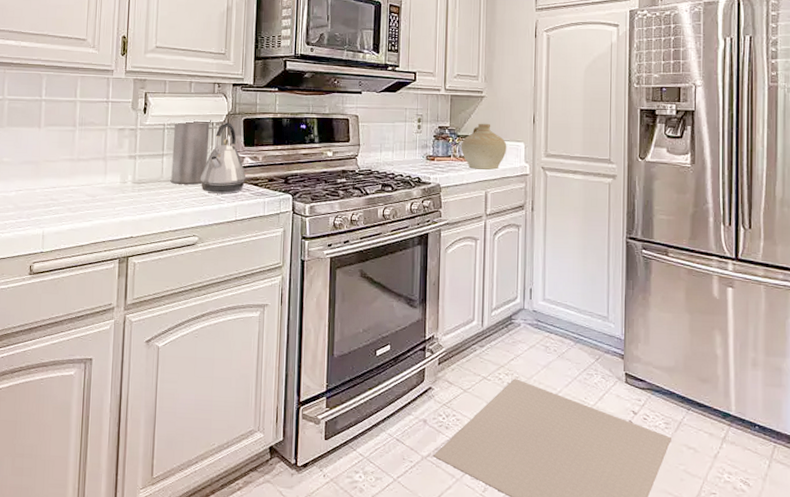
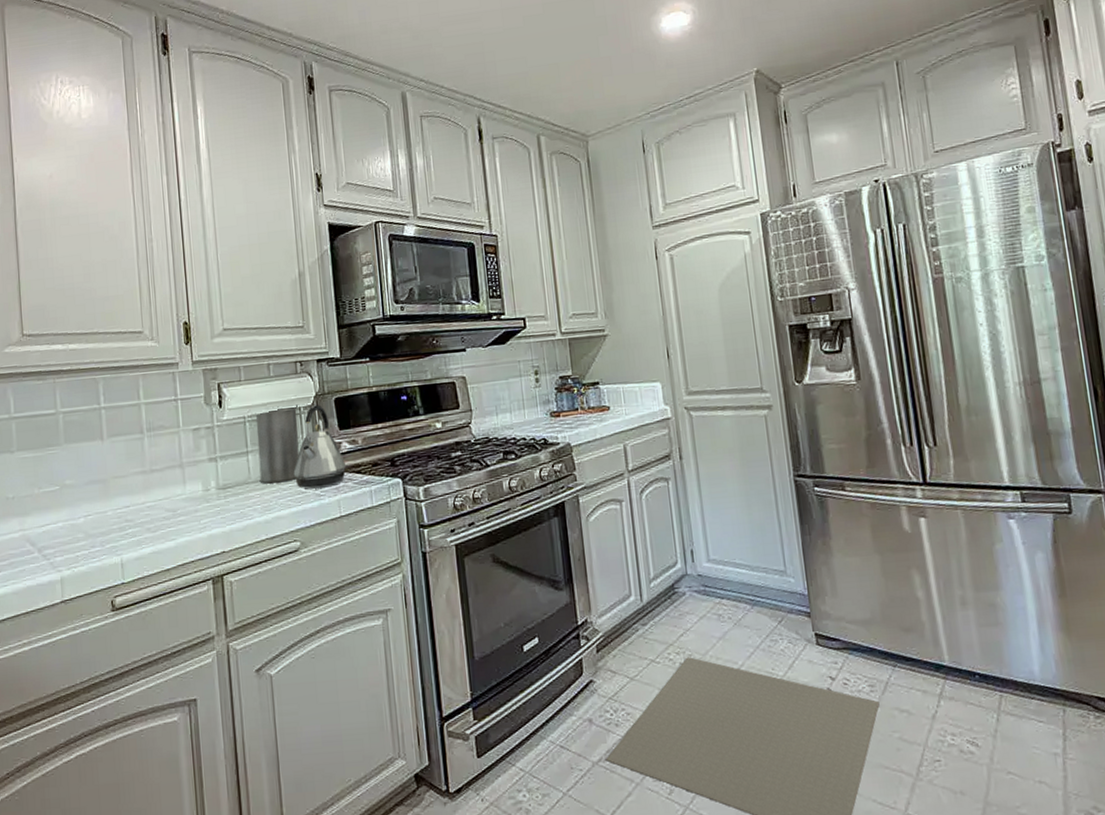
ceramic jug: present [461,123,507,171] -> none [587,365,642,421]

